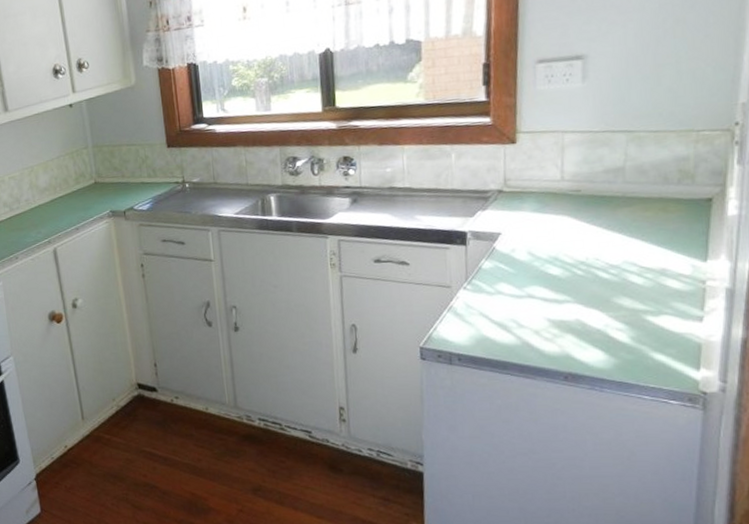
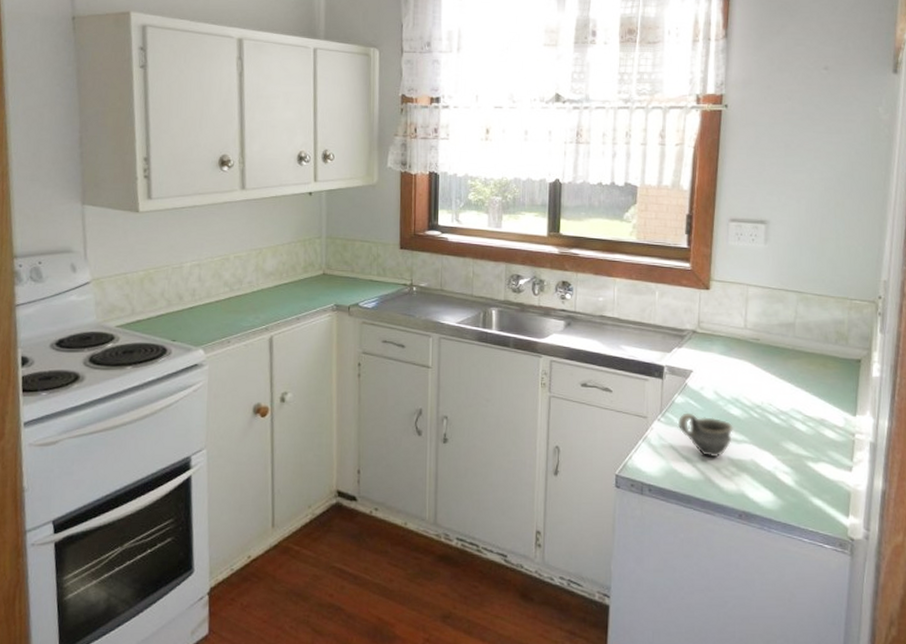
cup: none [486,277,553,321] -> present [677,412,733,458]

